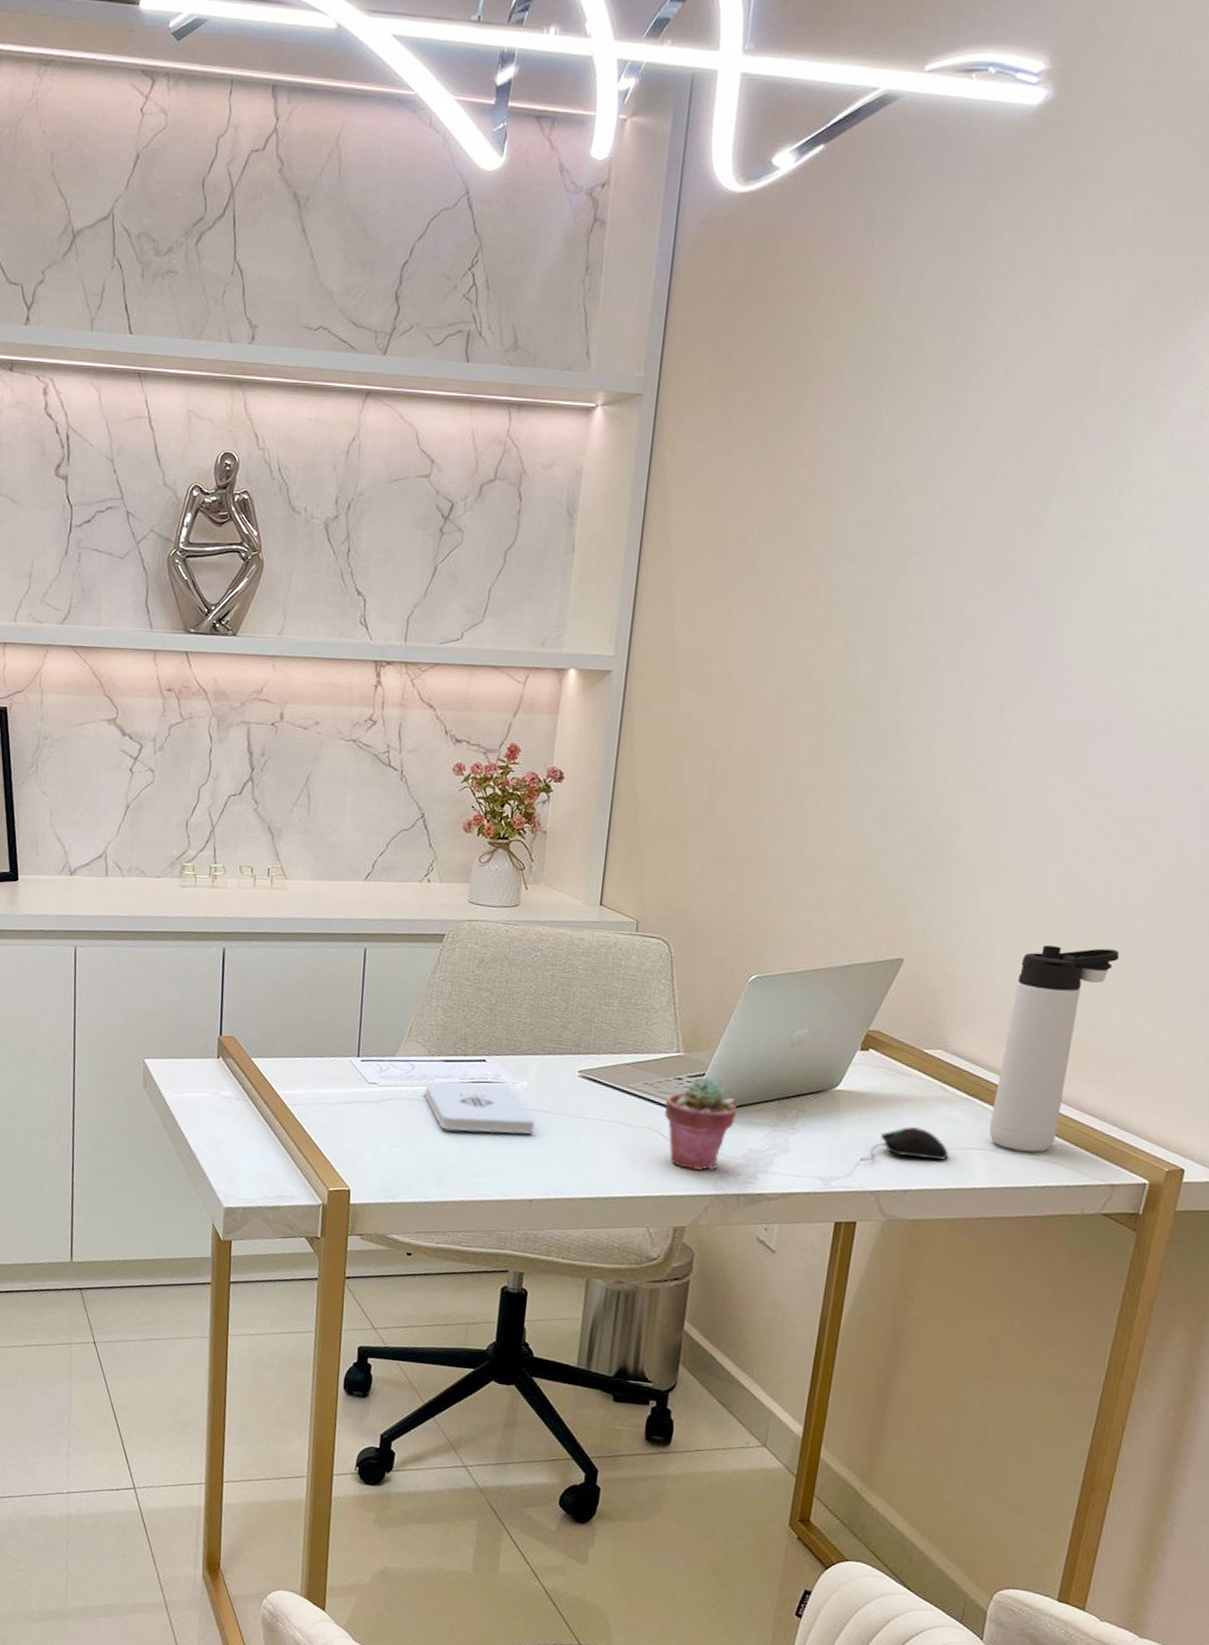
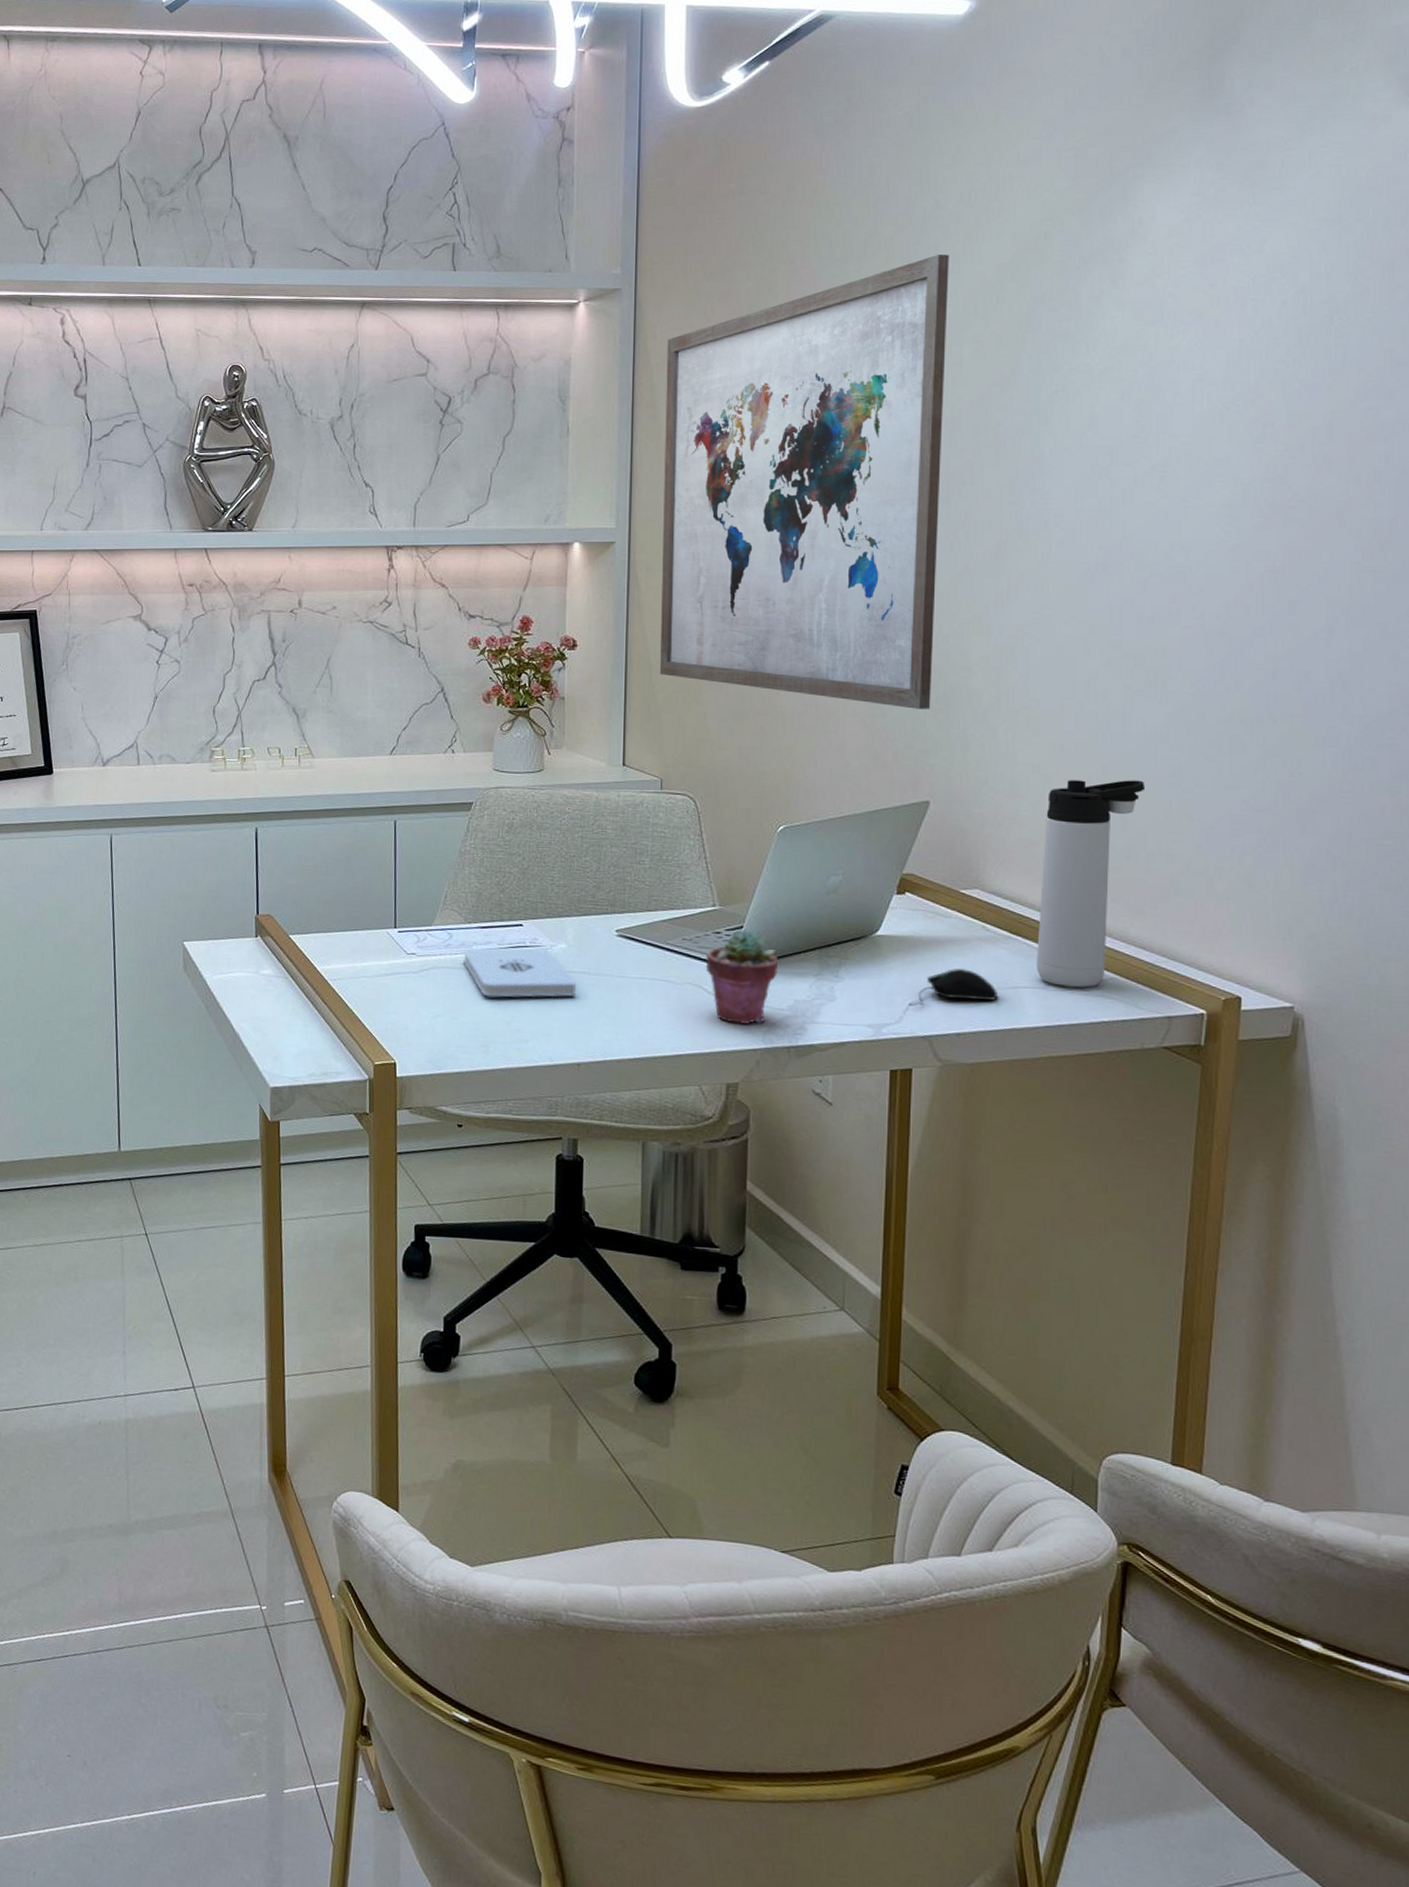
wall art: none [646,377,991,865] -> present [660,253,949,709]

